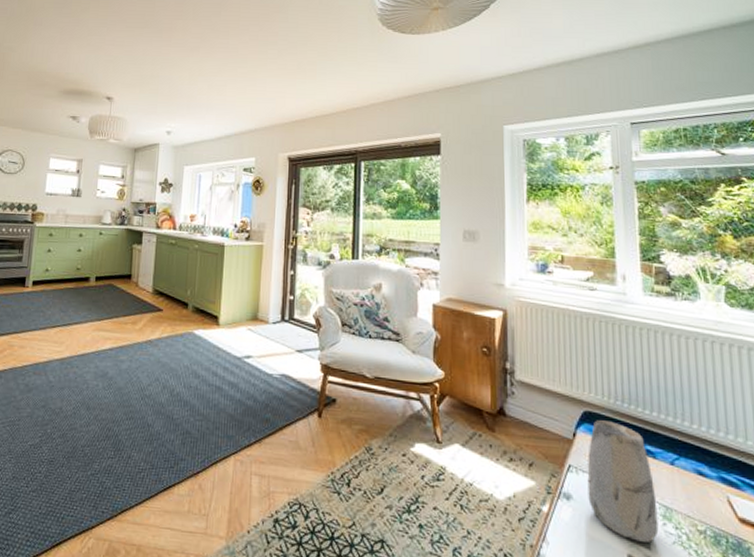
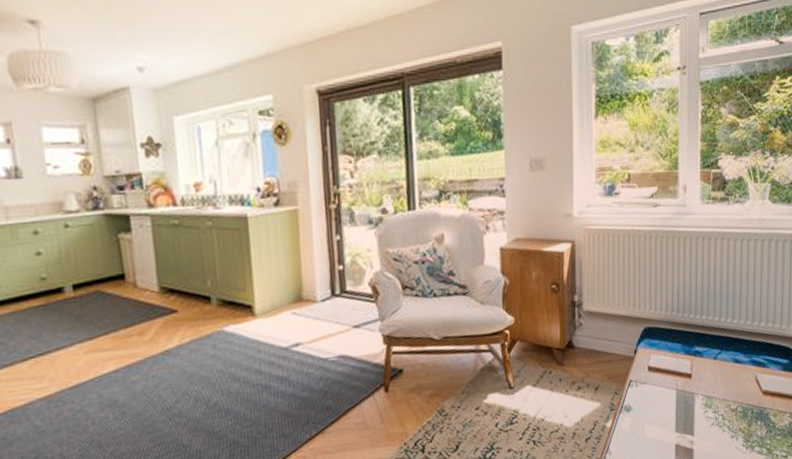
vase: present [587,420,659,544] -> none [645,332,701,432]

